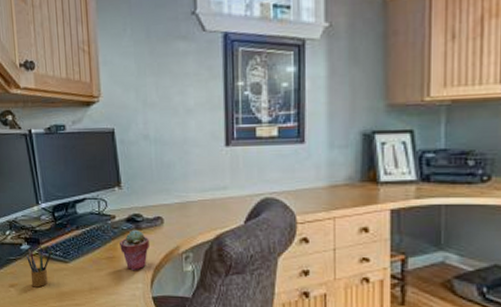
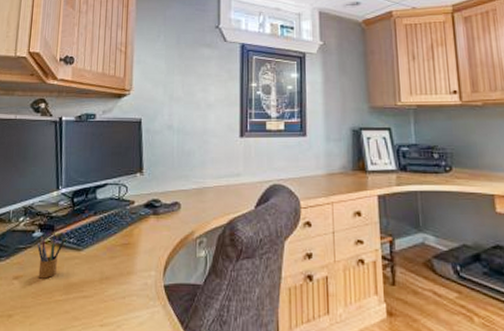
potted succulent: present [120,230,149,271] -> none [136,216,165,258]

